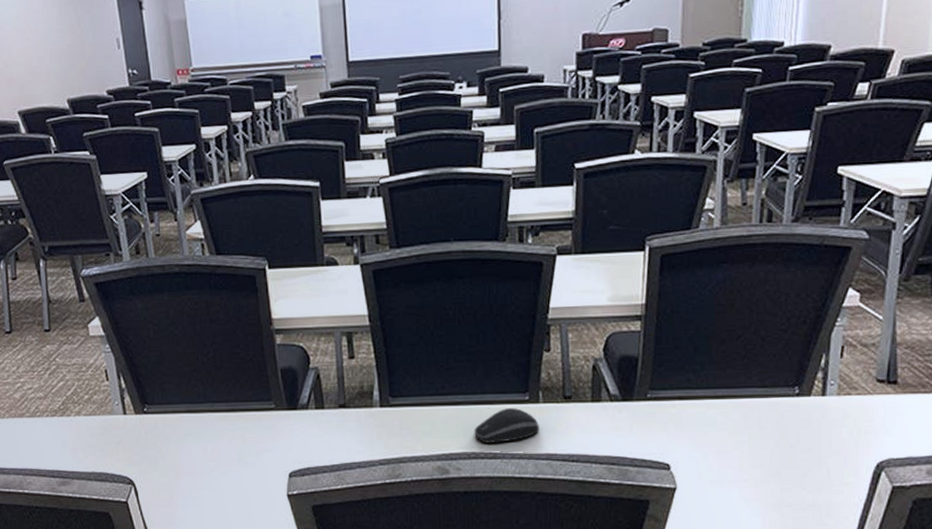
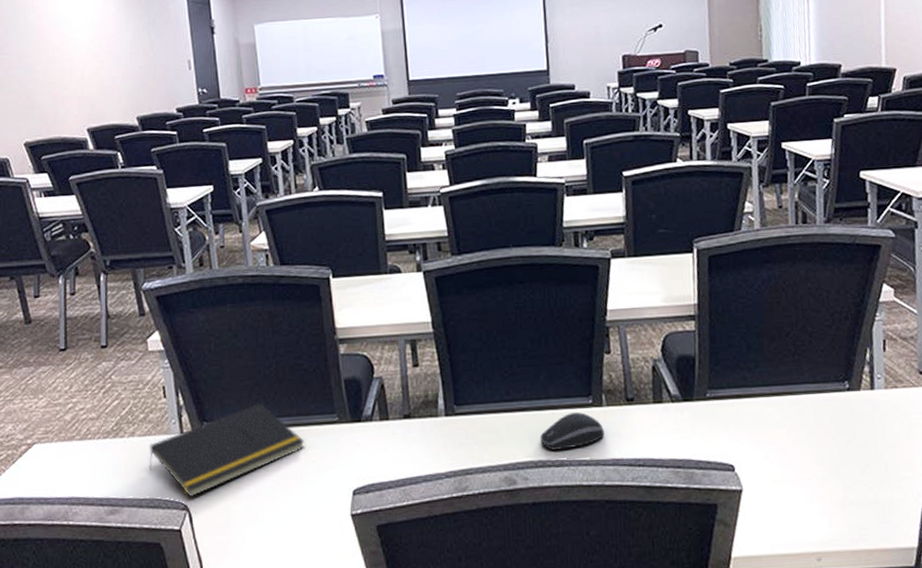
notepad: none [94,389,243,473] -> present [149,404,305,498]

